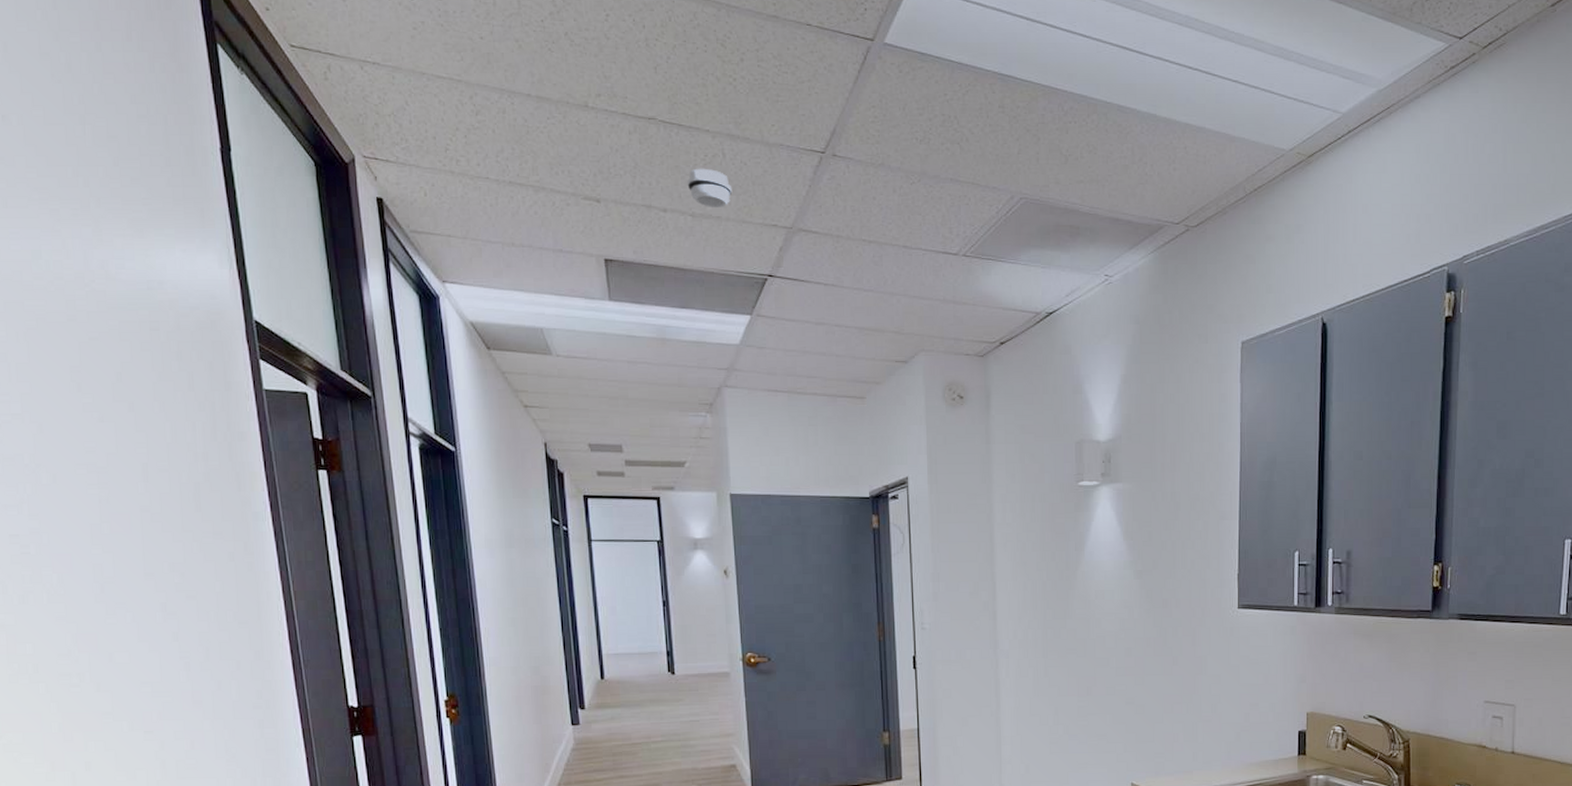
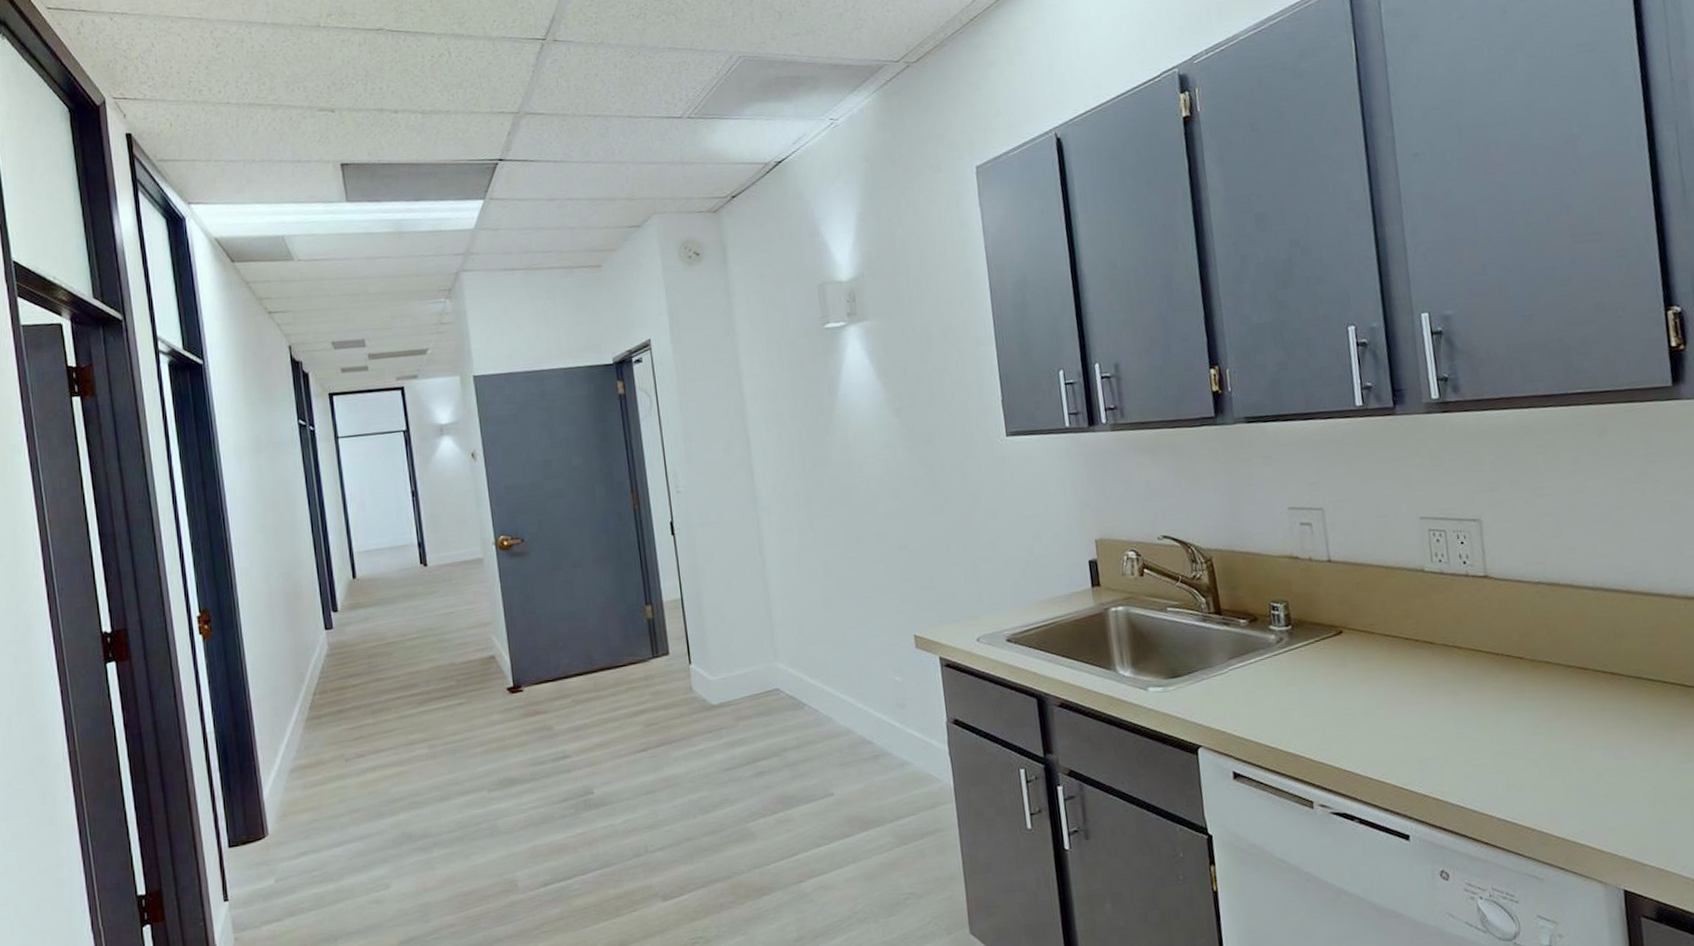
smoke detector: present [687,168,733,209] -> none [416,68,460,104]

